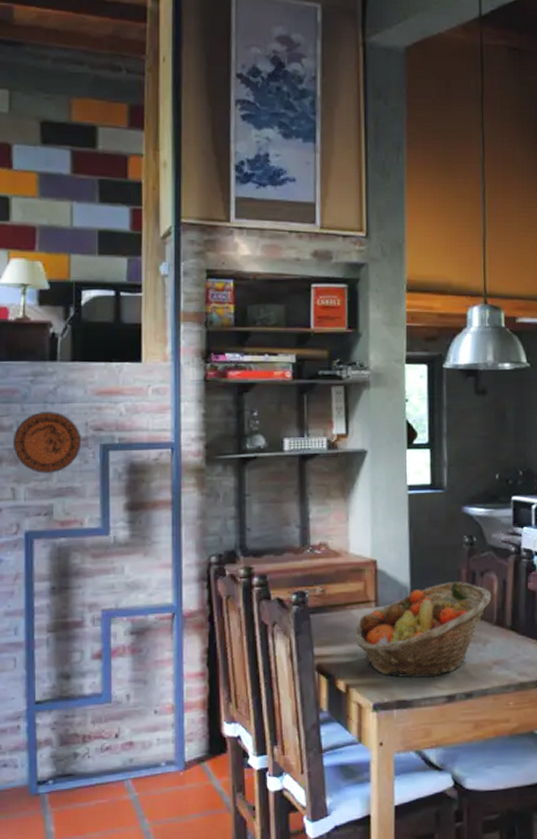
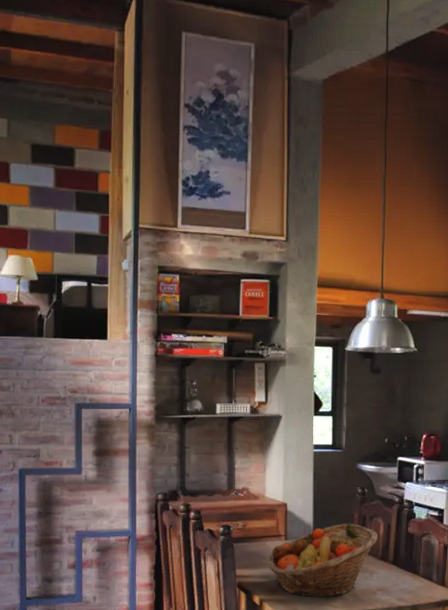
decorative plate: present [13,412,82,475] -> none [11,377,62,426]

